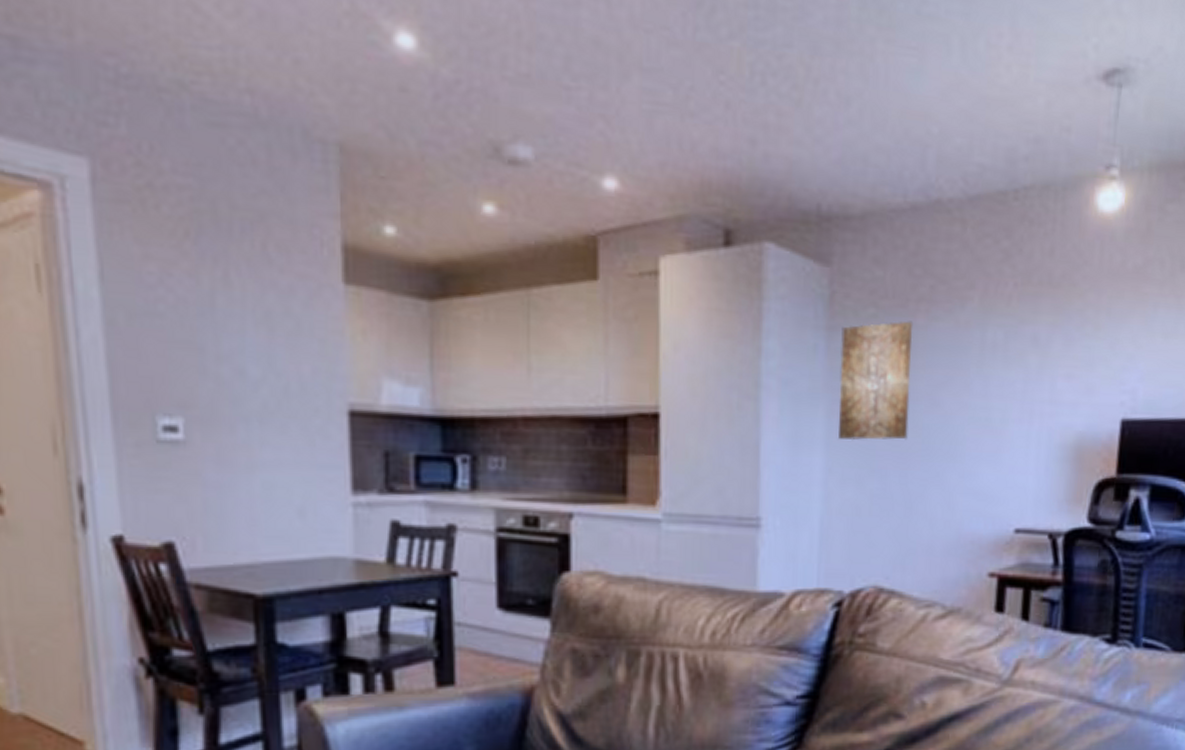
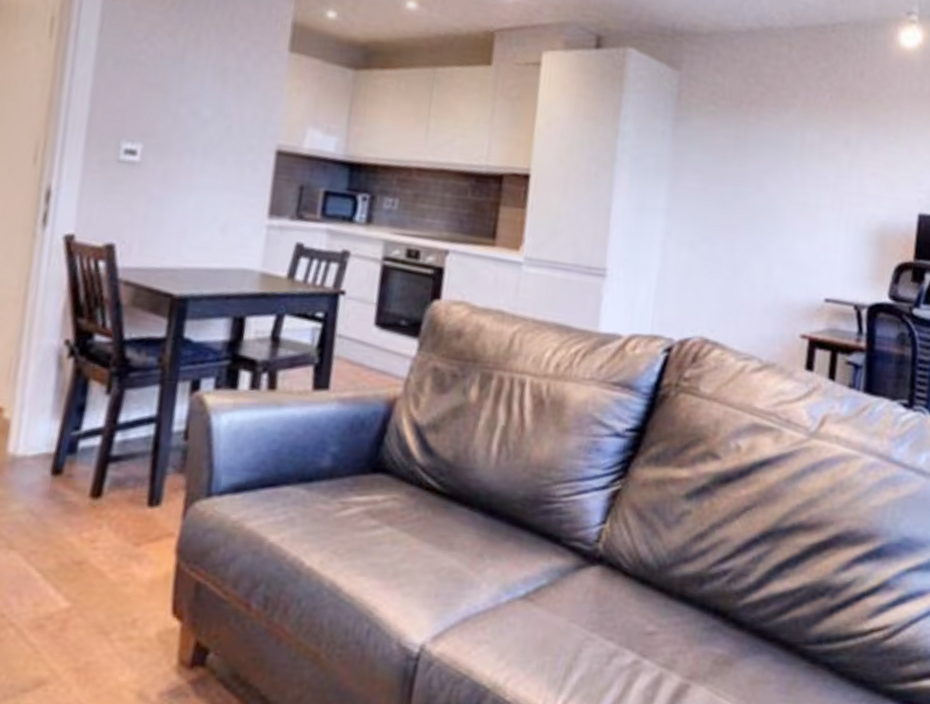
wall art: present [838,321,914,441] -> none [678,118,746,215]

